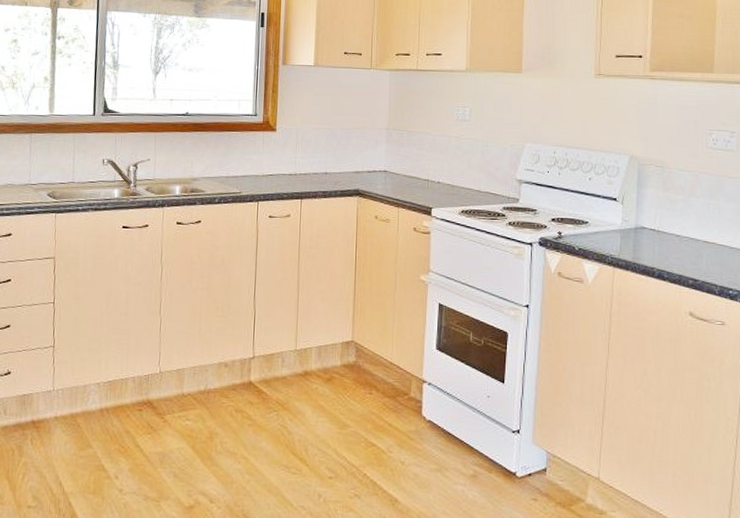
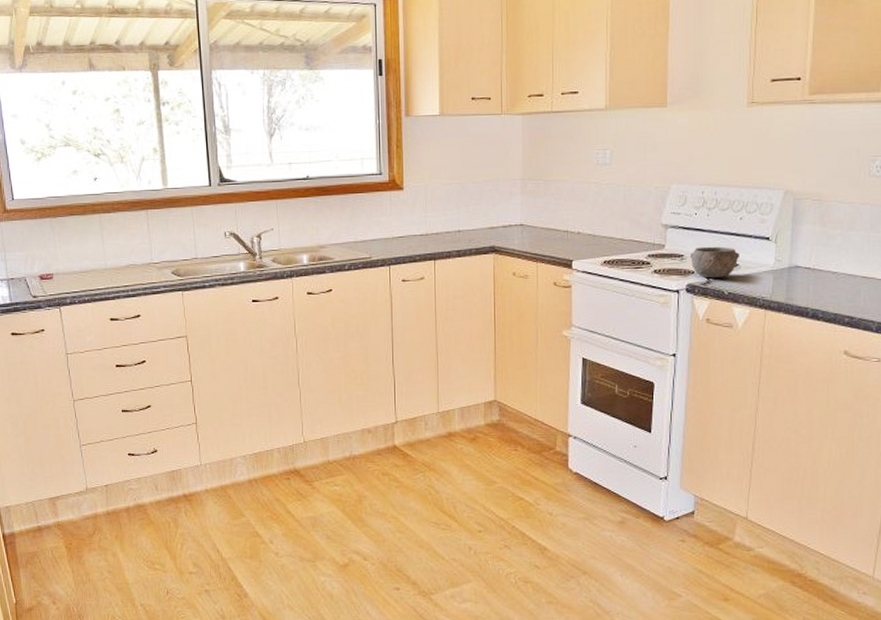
bowl: none [543,203,590,234] -> present [690,246,740,279]

